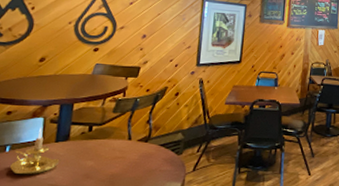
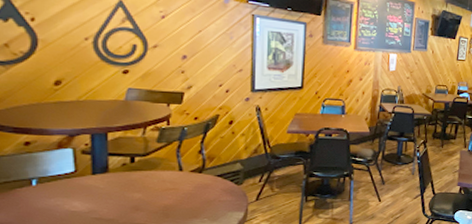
candle holder: present [10,127,60,175] -> none [41,158,101,209]

